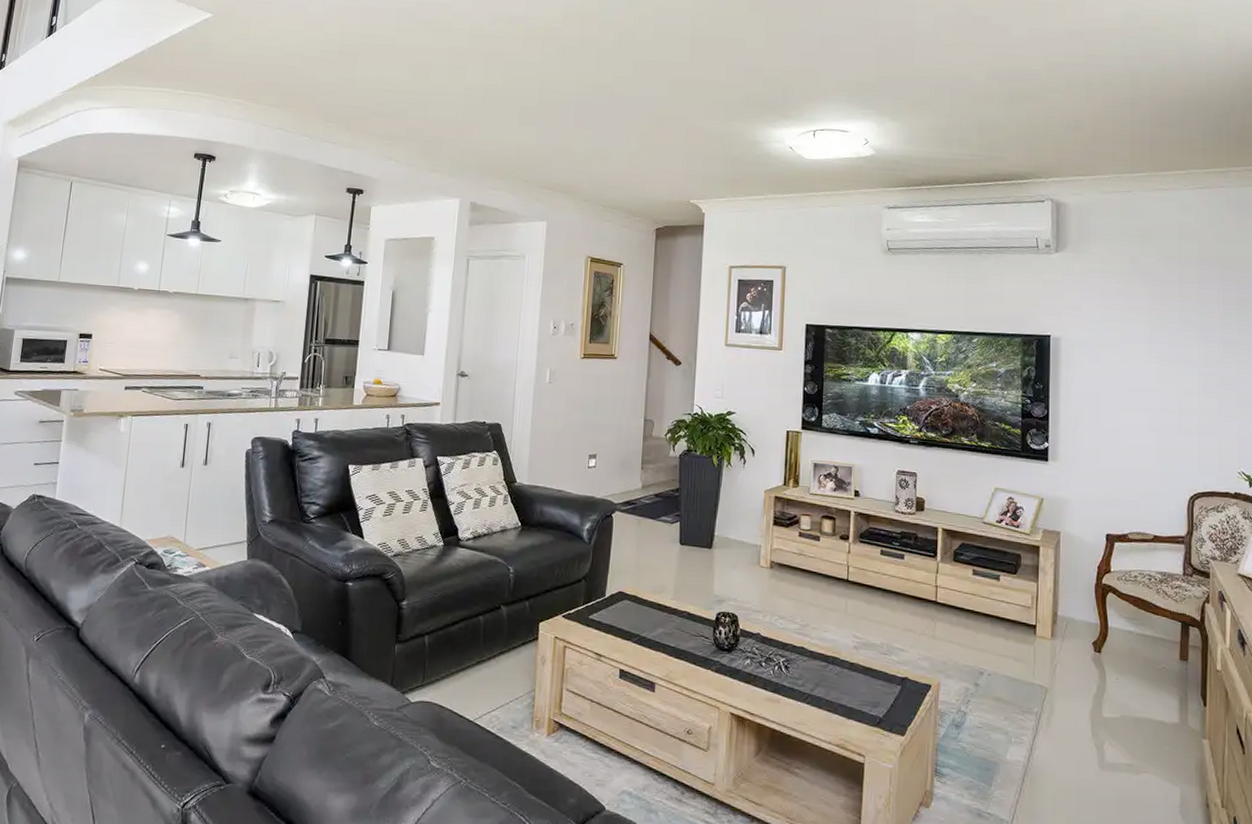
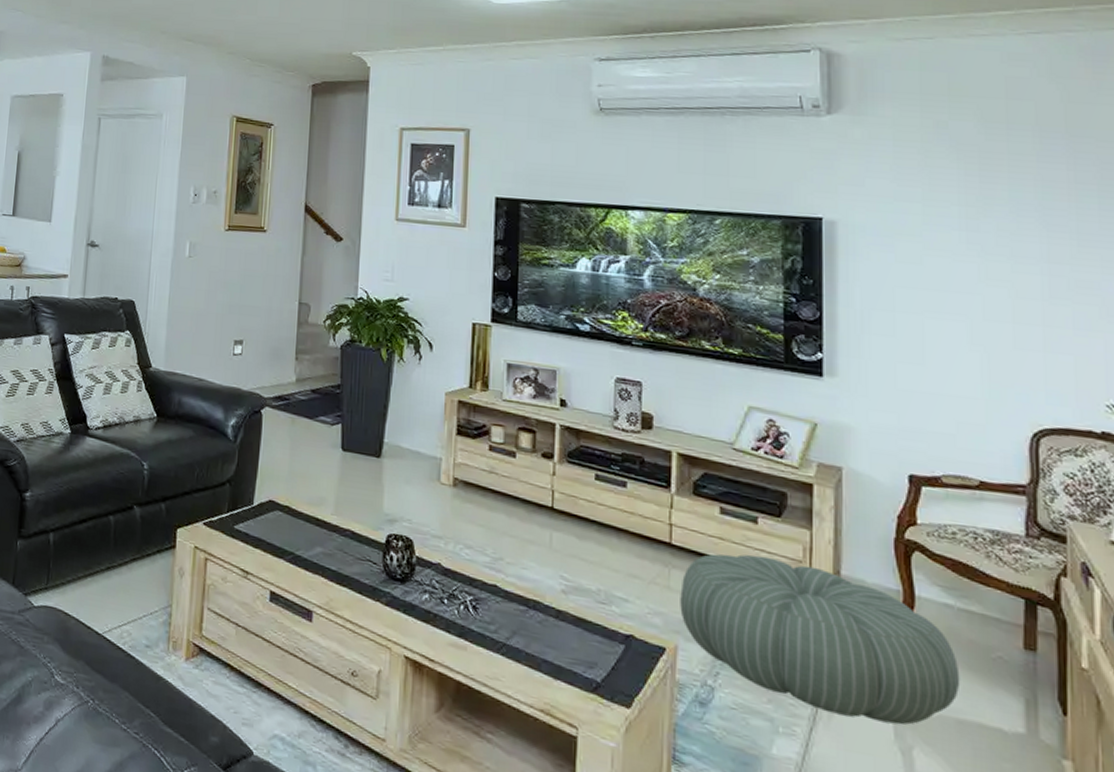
pouf: none [942,605,1137,726] -> present [680,554,960,725]

